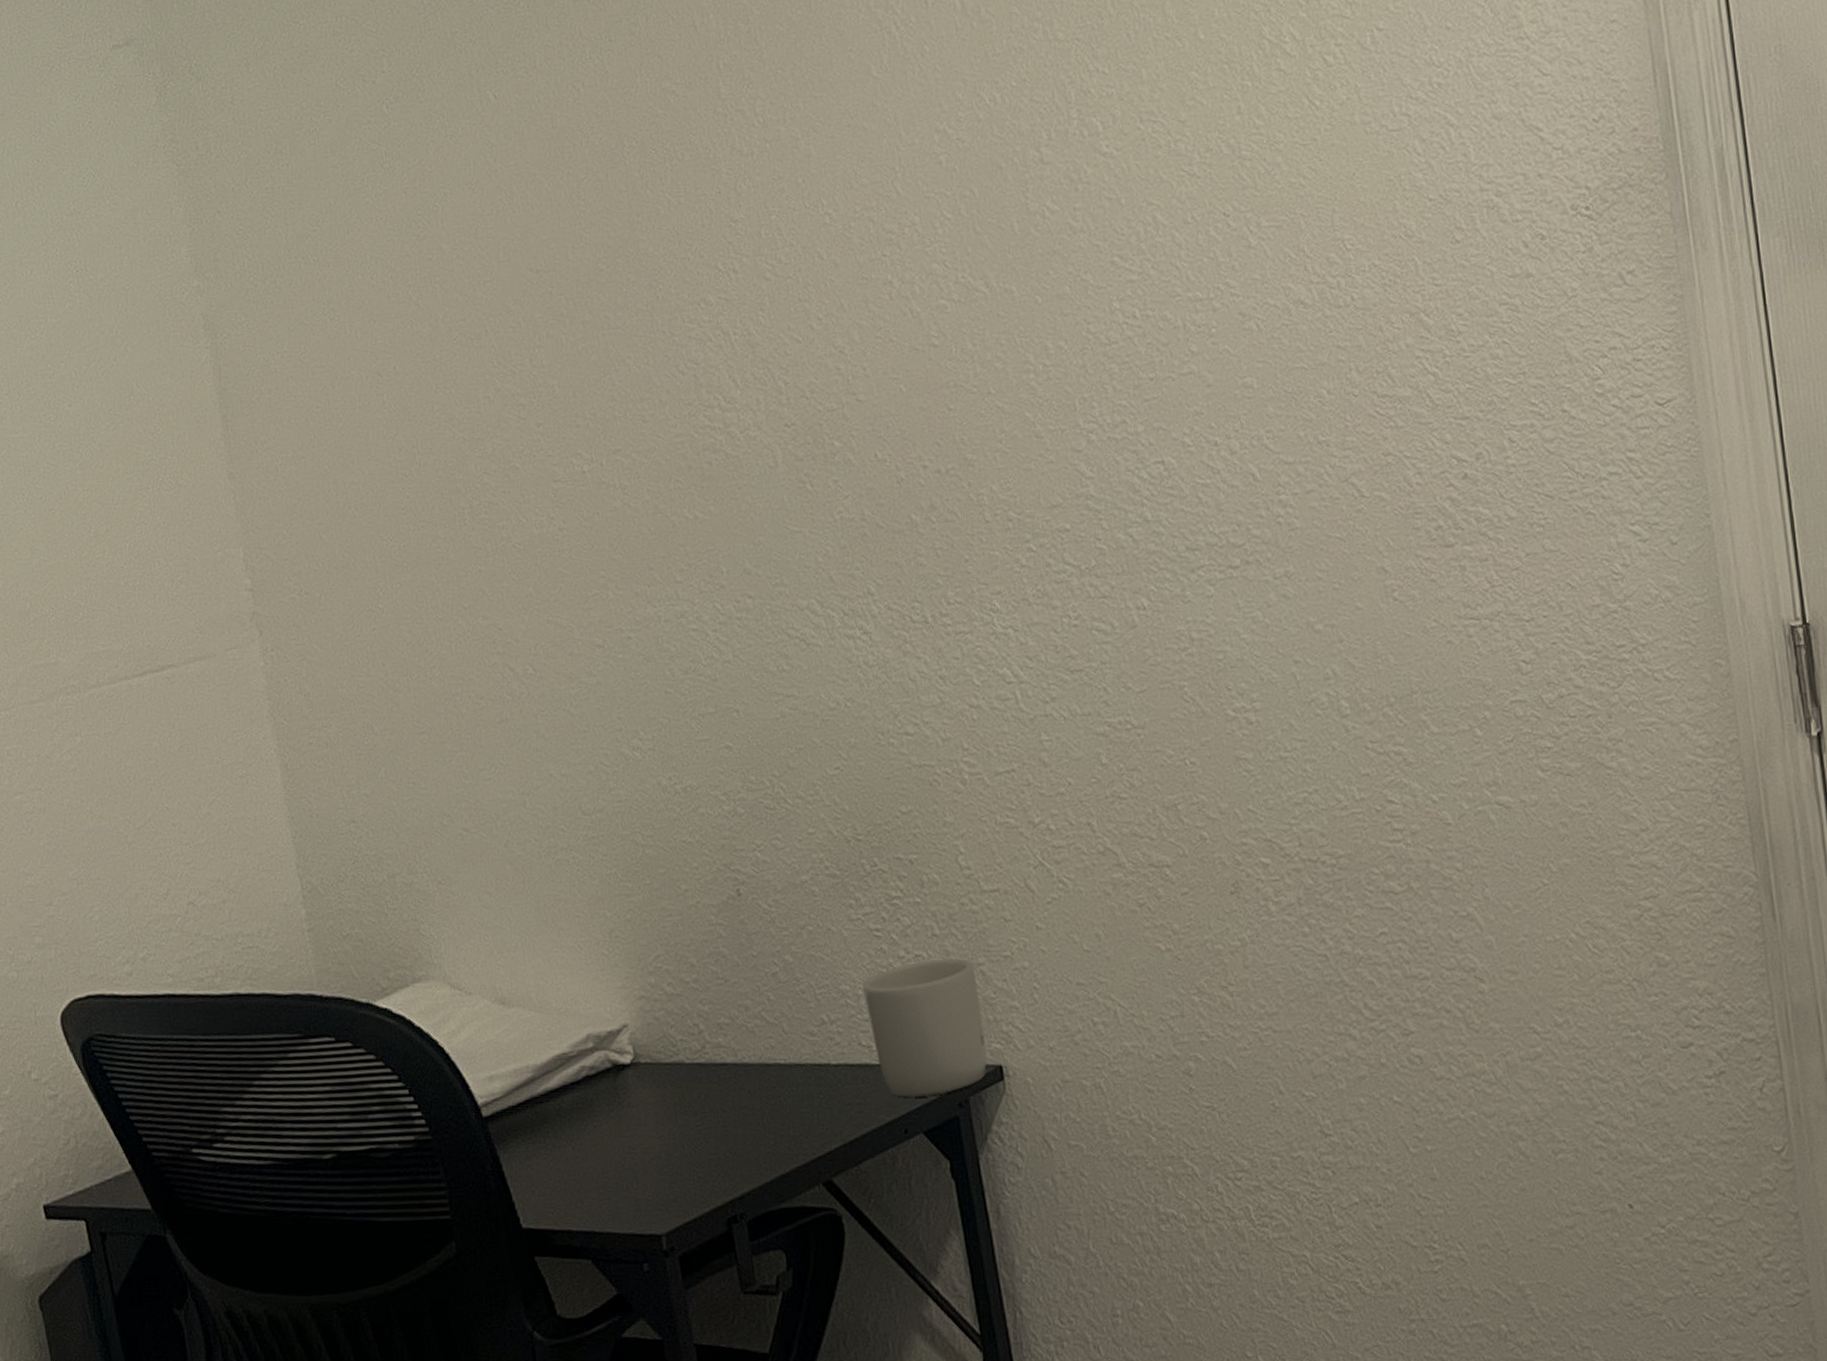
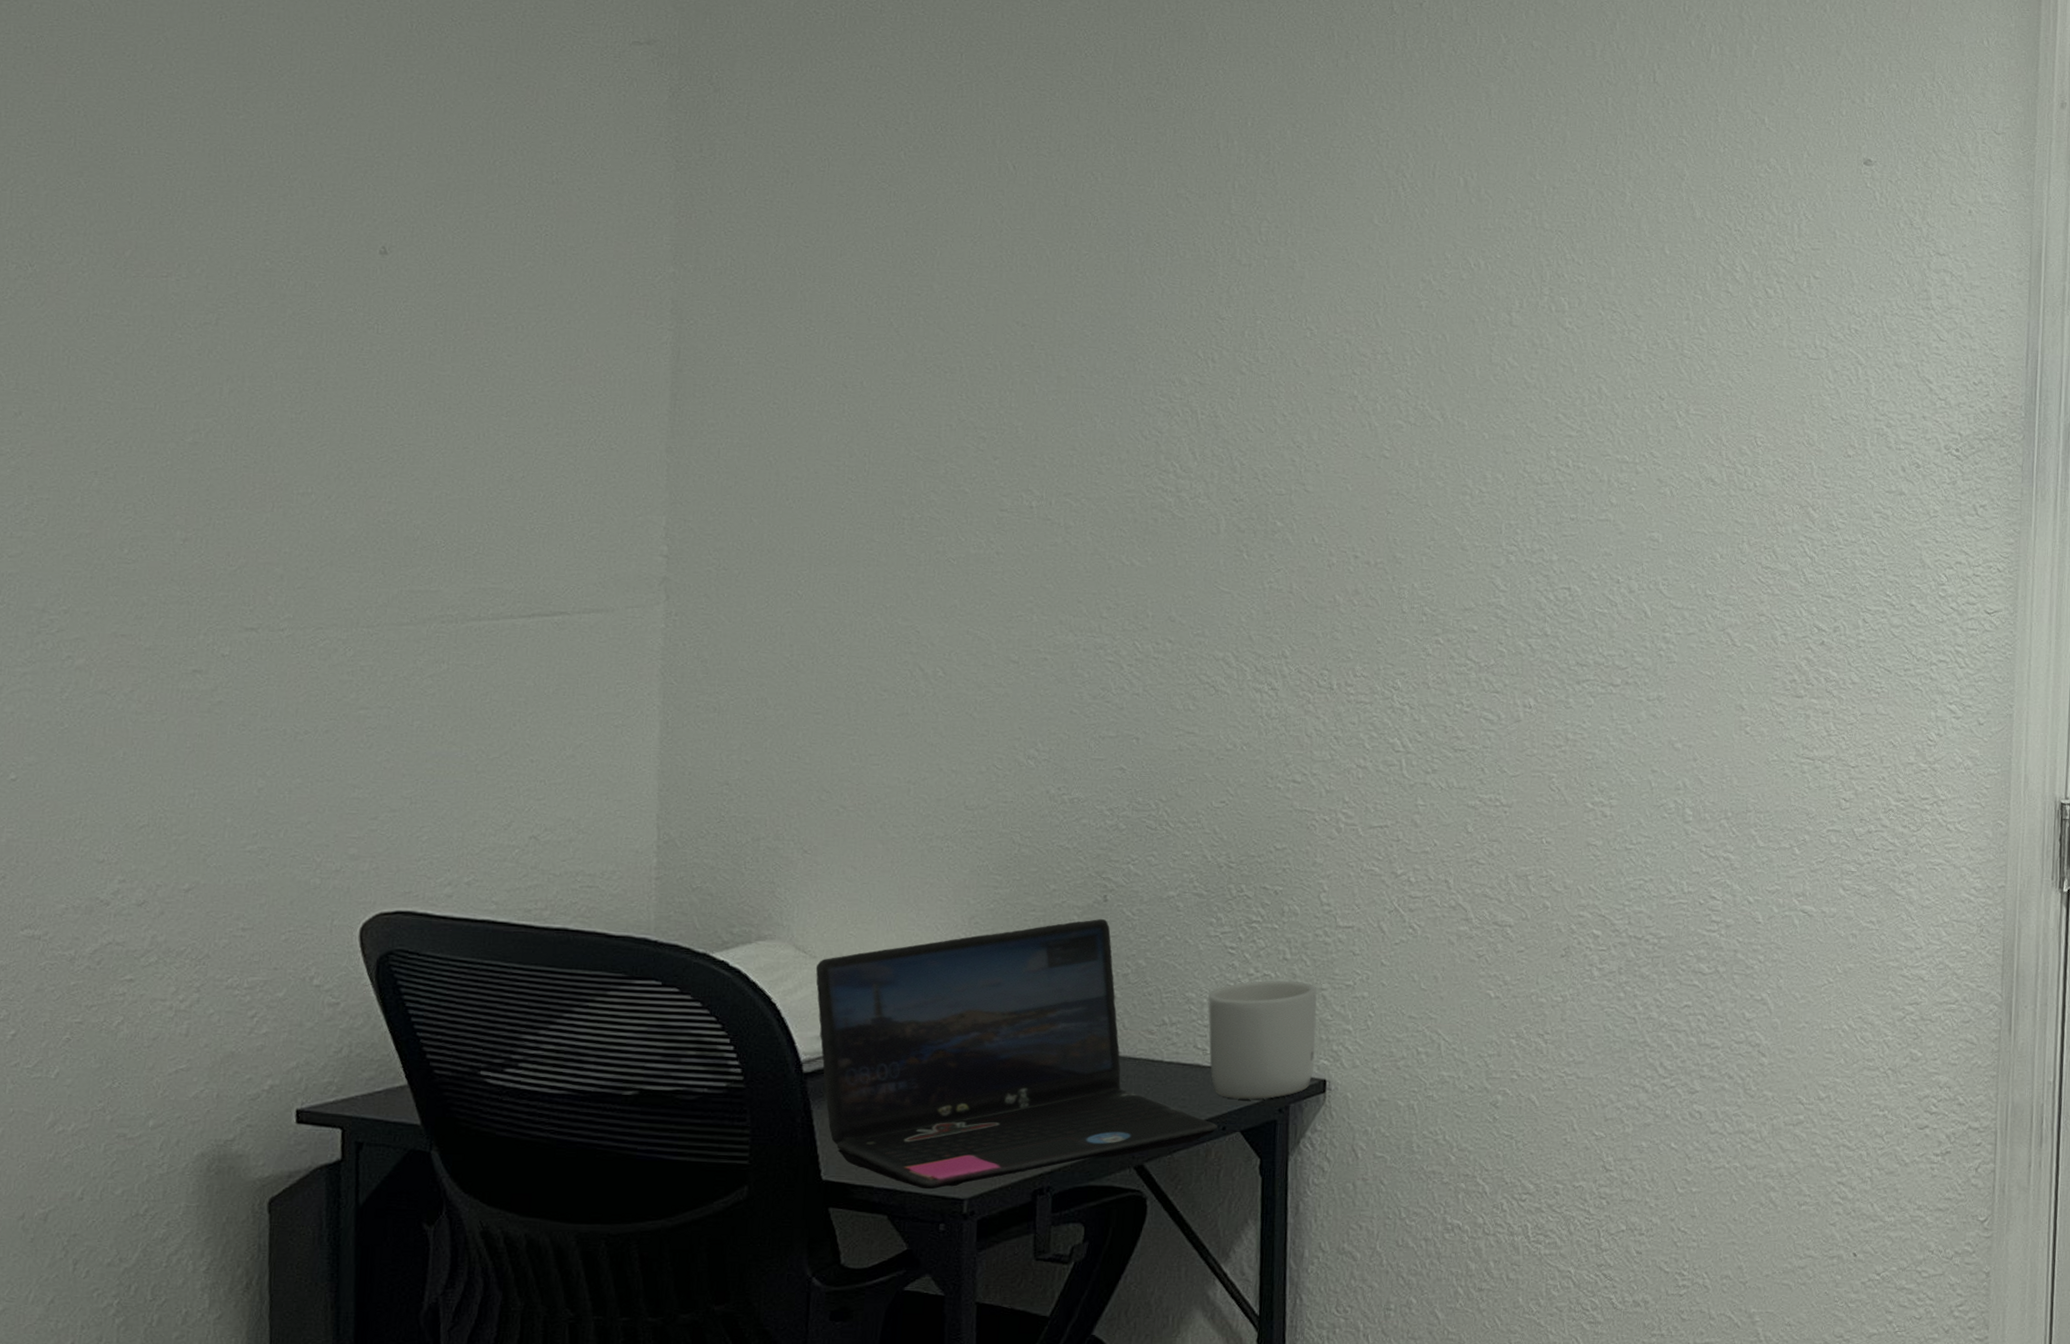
laptop: none [473,916,900,1228] -> present [815,919,1218,1190]

